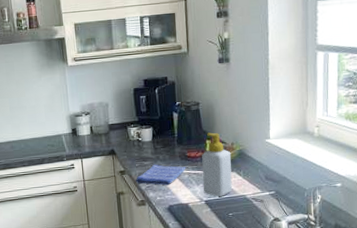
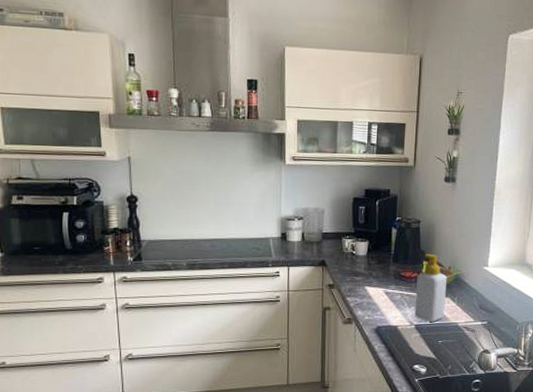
dish towel: present [136,164,186,186] -> none [345,280,399,305]

